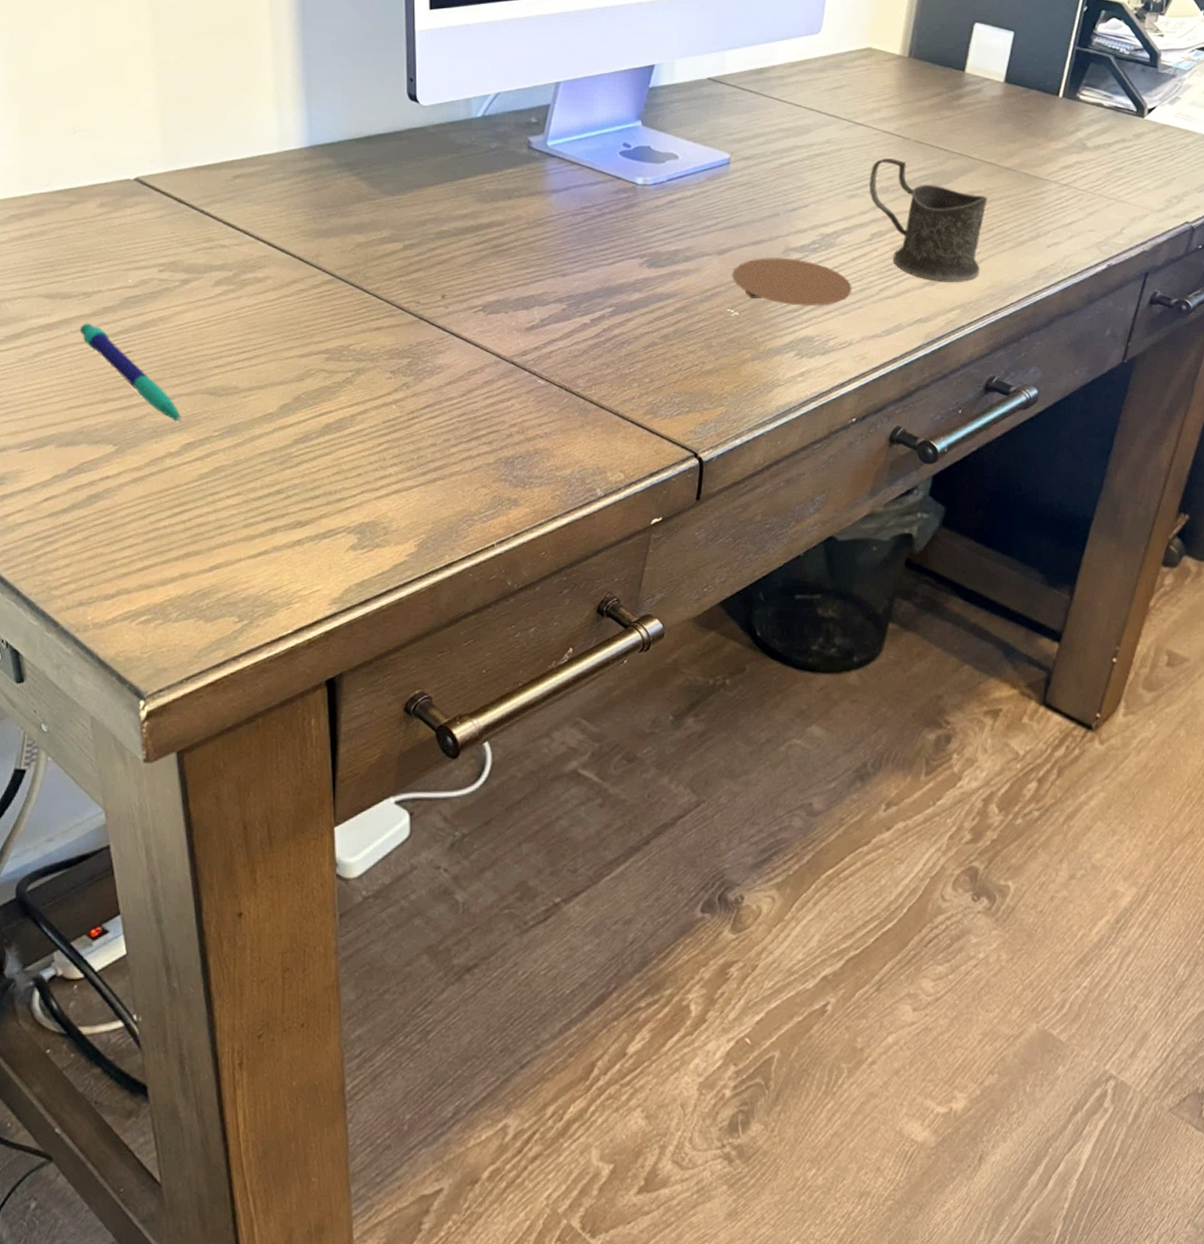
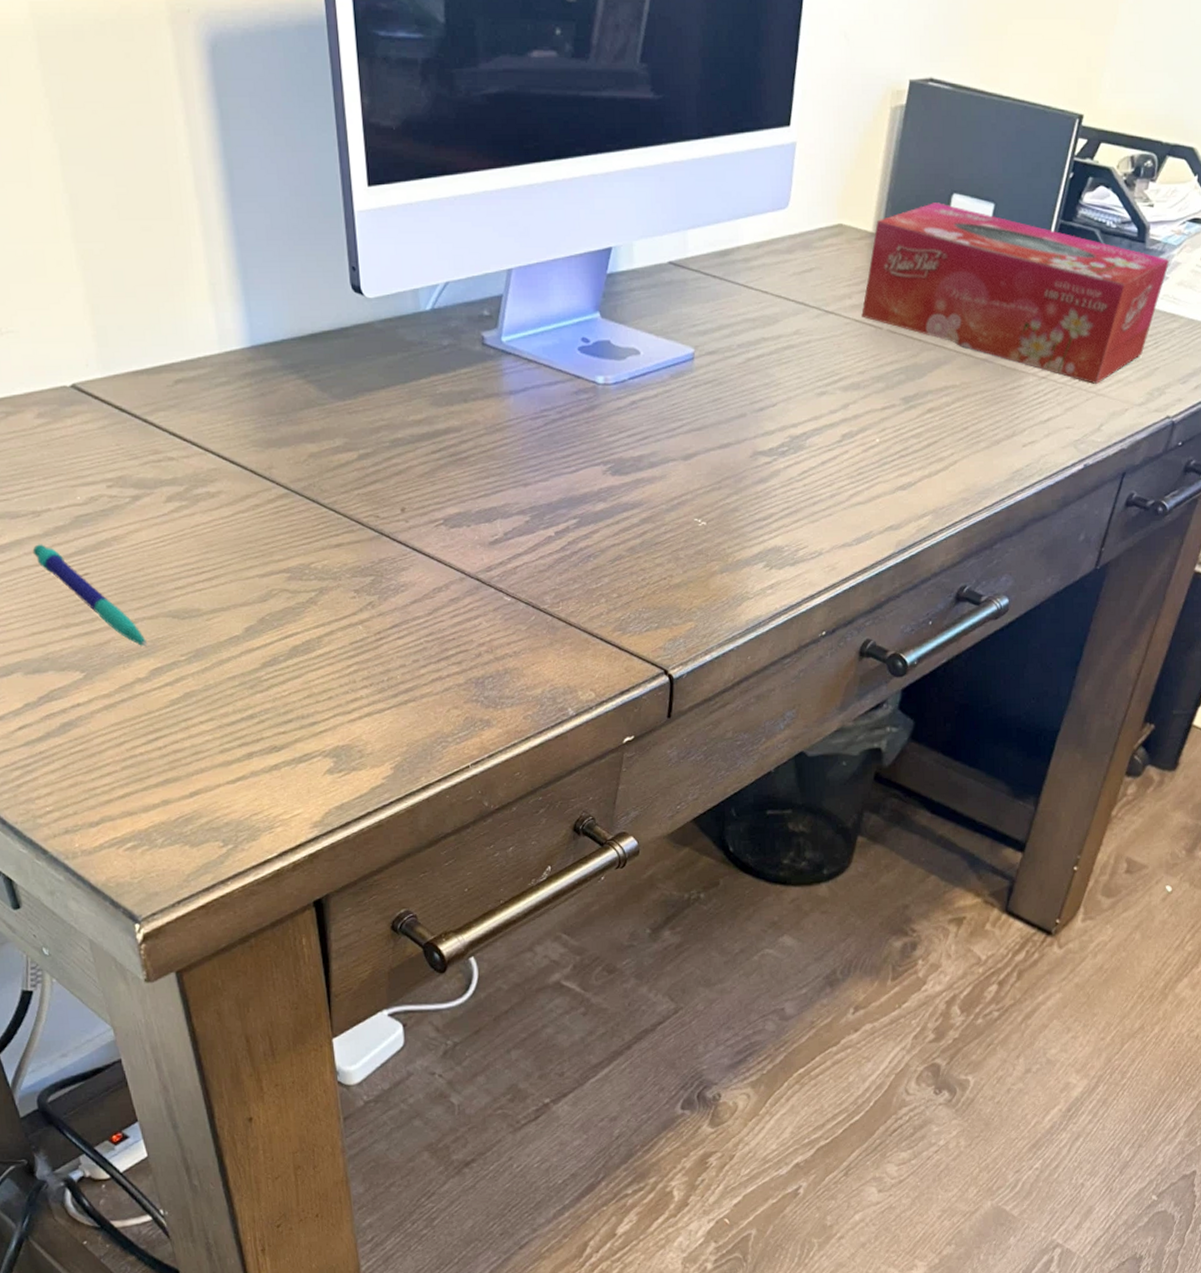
coaster: present [731,258,852,306] -> none [698,462,822,514]
mug: present [869,158,988,282] -> none [840,350,963,486]
tissue box: none [890,30,1182,192] -> present [861,202,1170,385]

